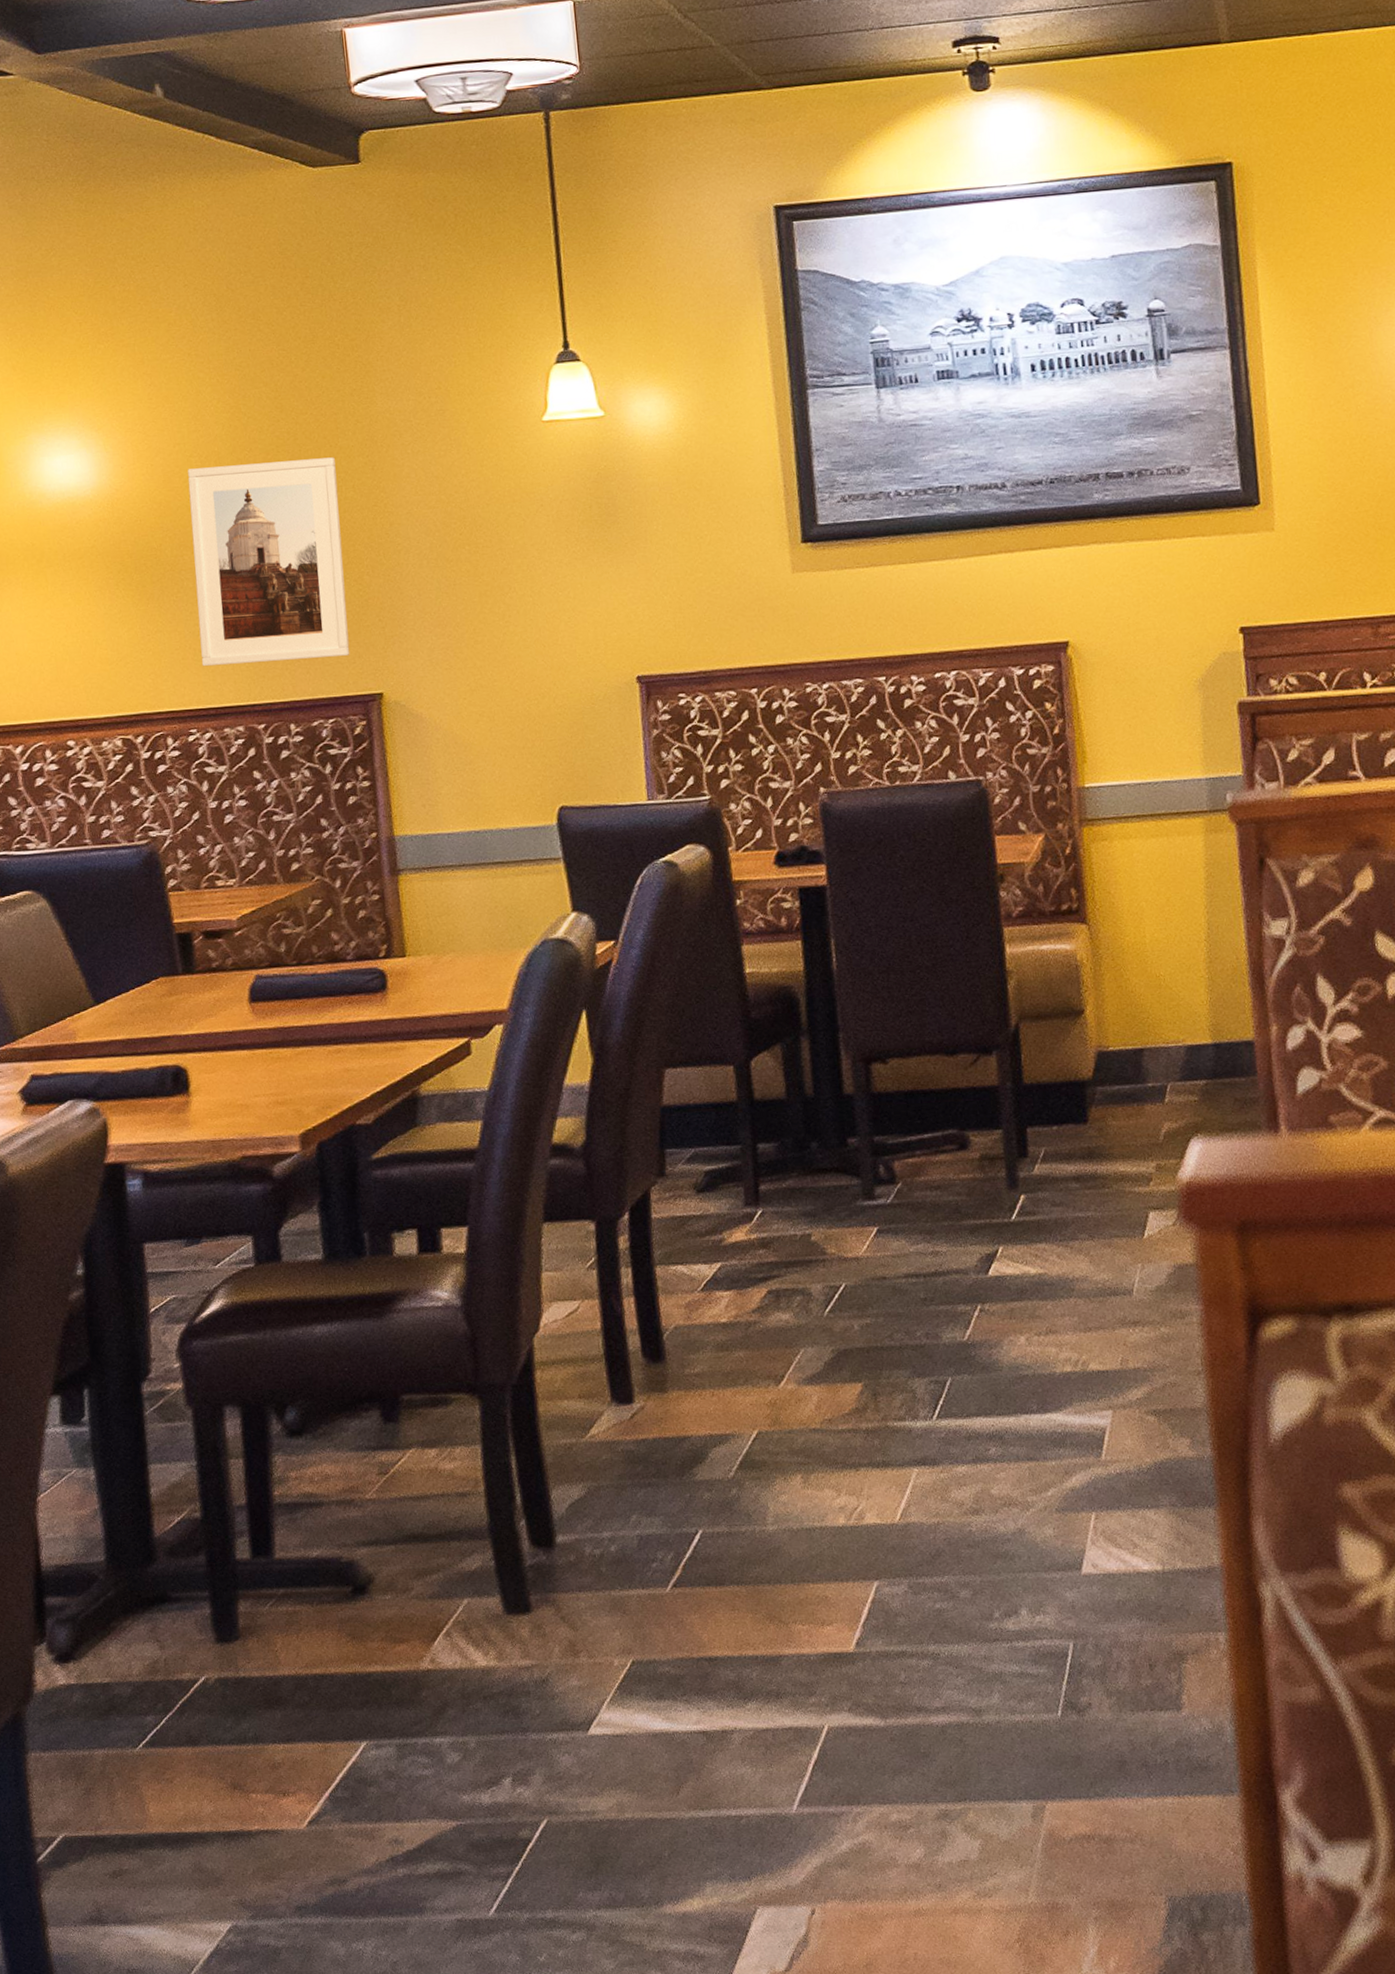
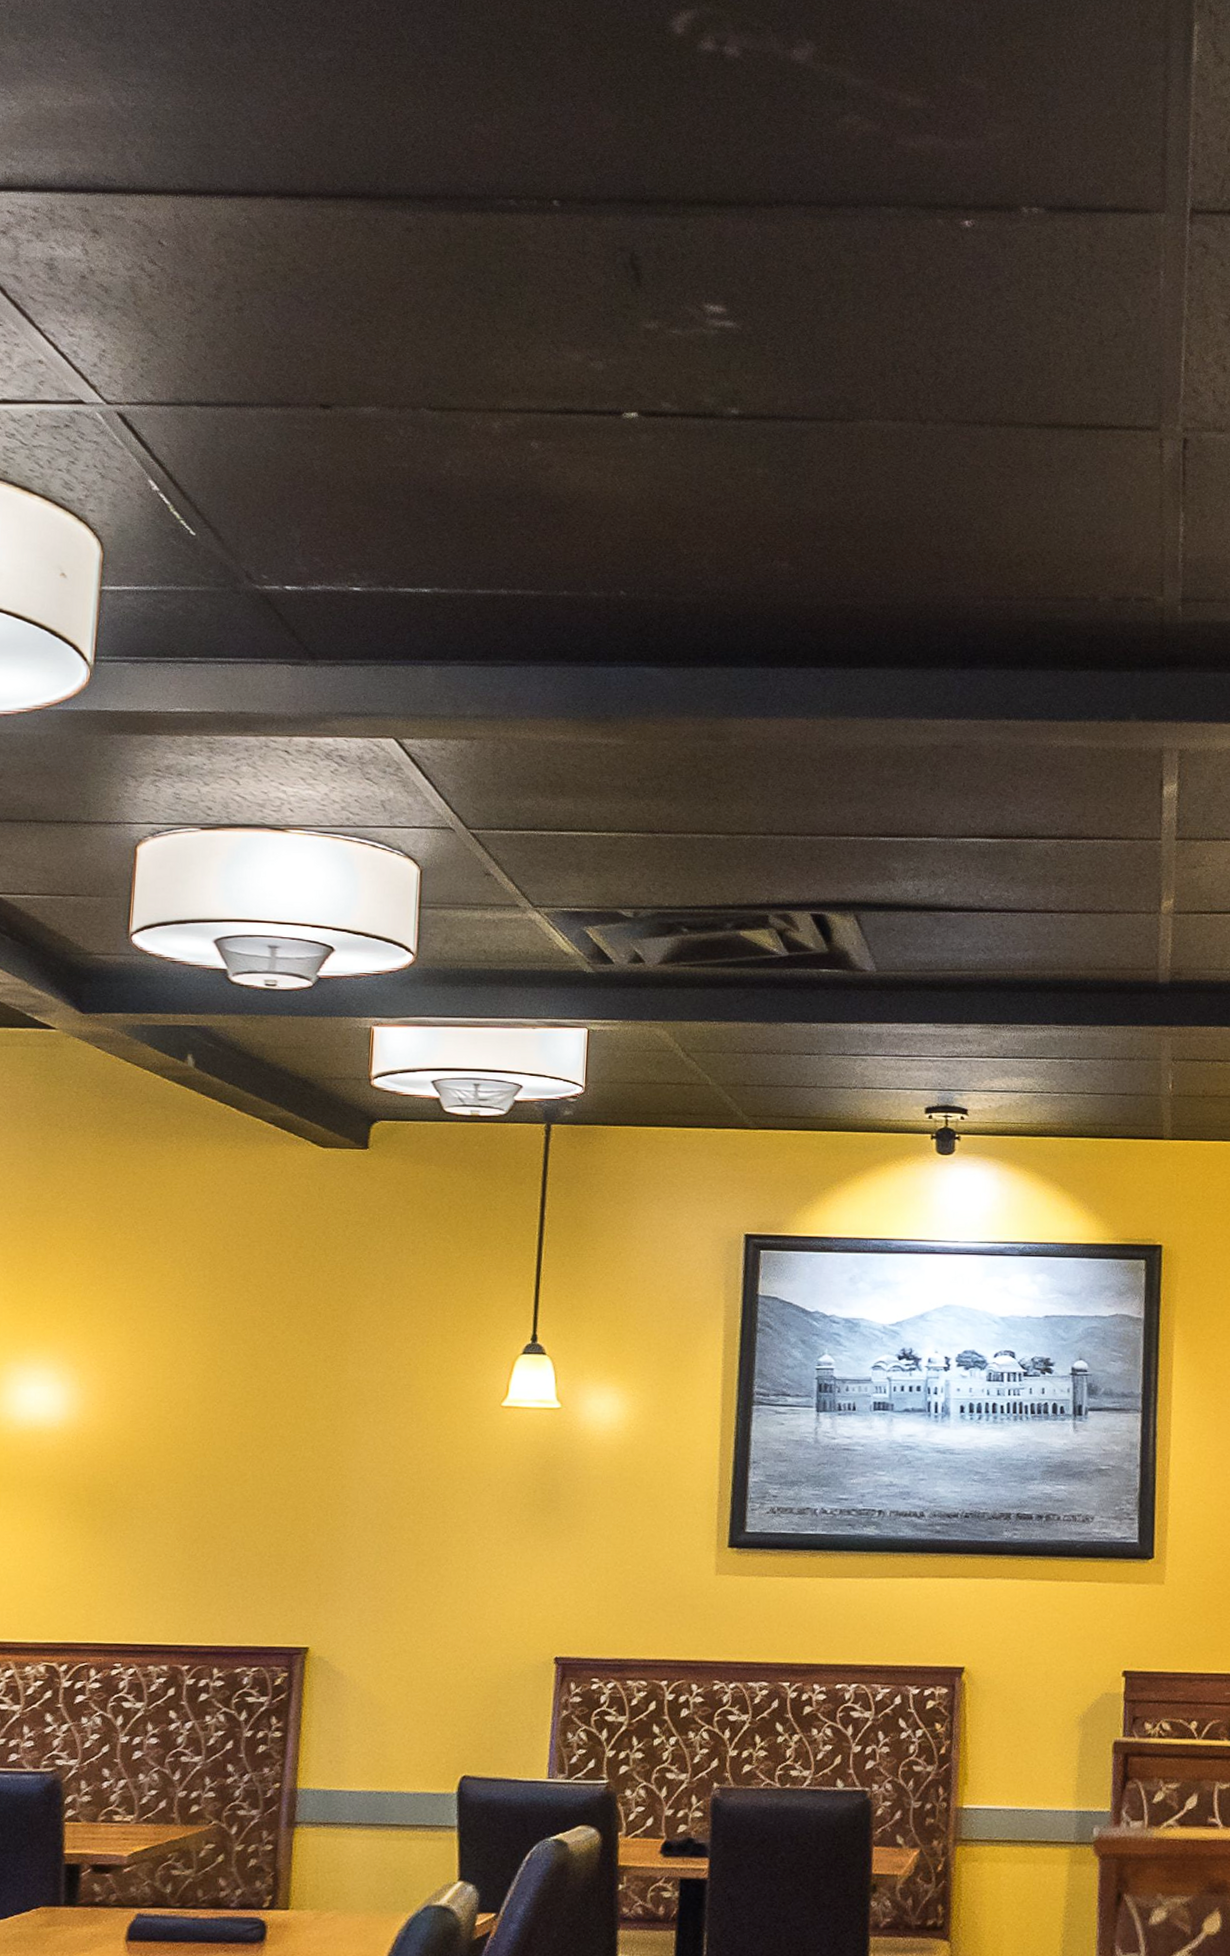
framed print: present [187,457,350,667] -> none [137,1413,299,1609]

